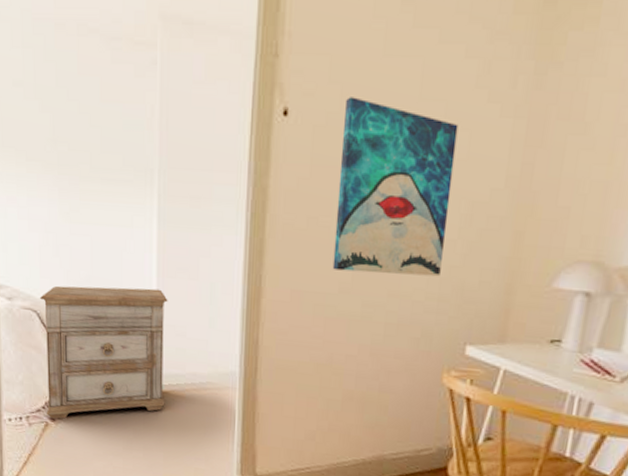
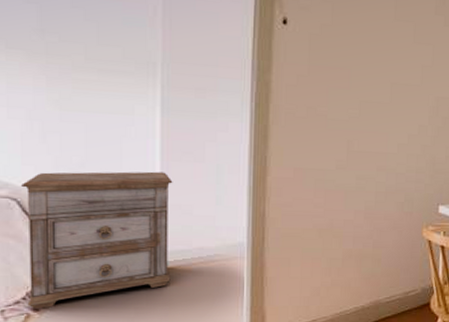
wall art: present [332,97,459,277] -> none [330,13,425,154]

